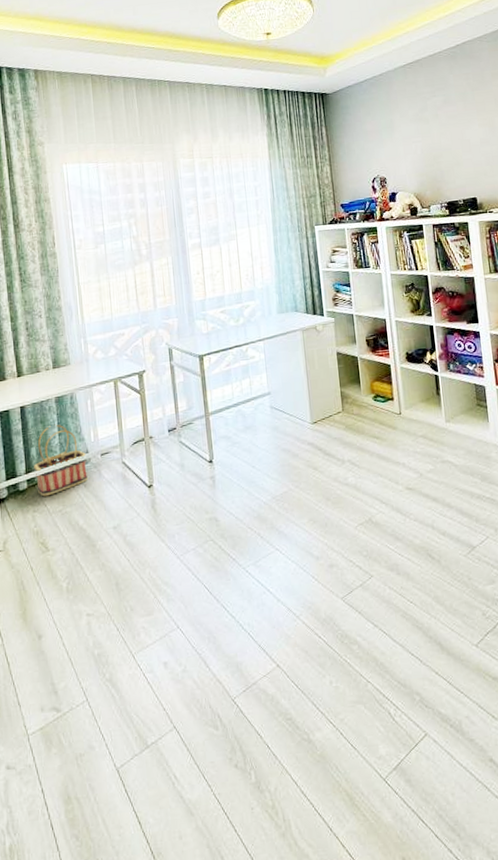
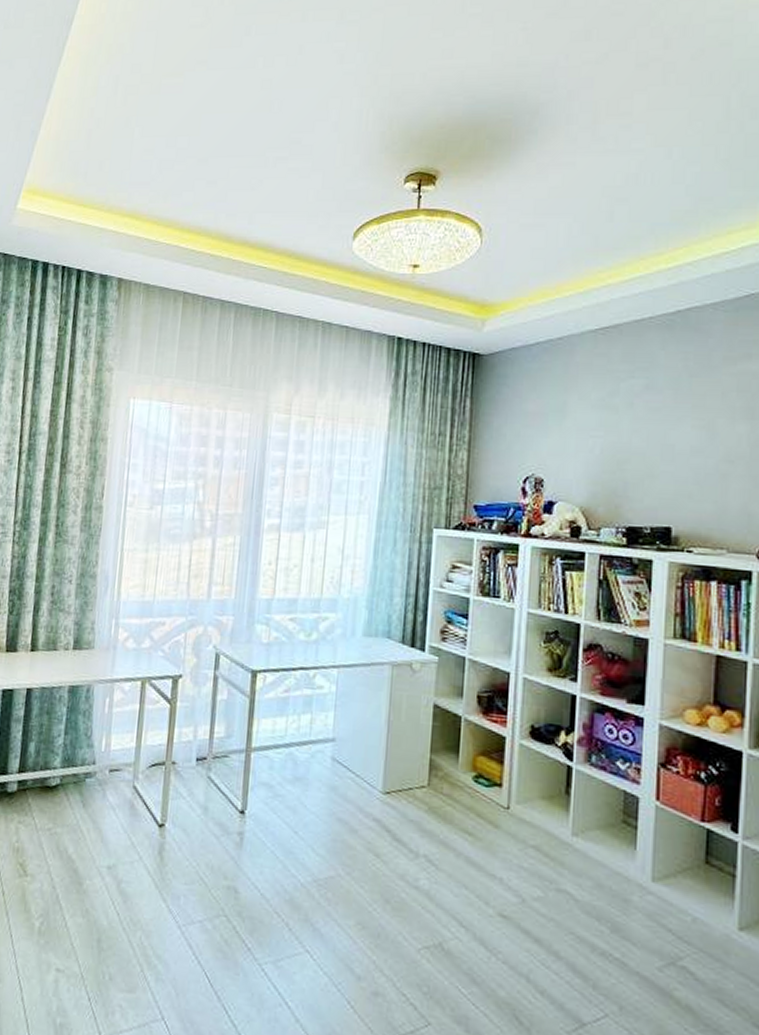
basket: present [34,424,88,497] -> none [28,719,93,808]

